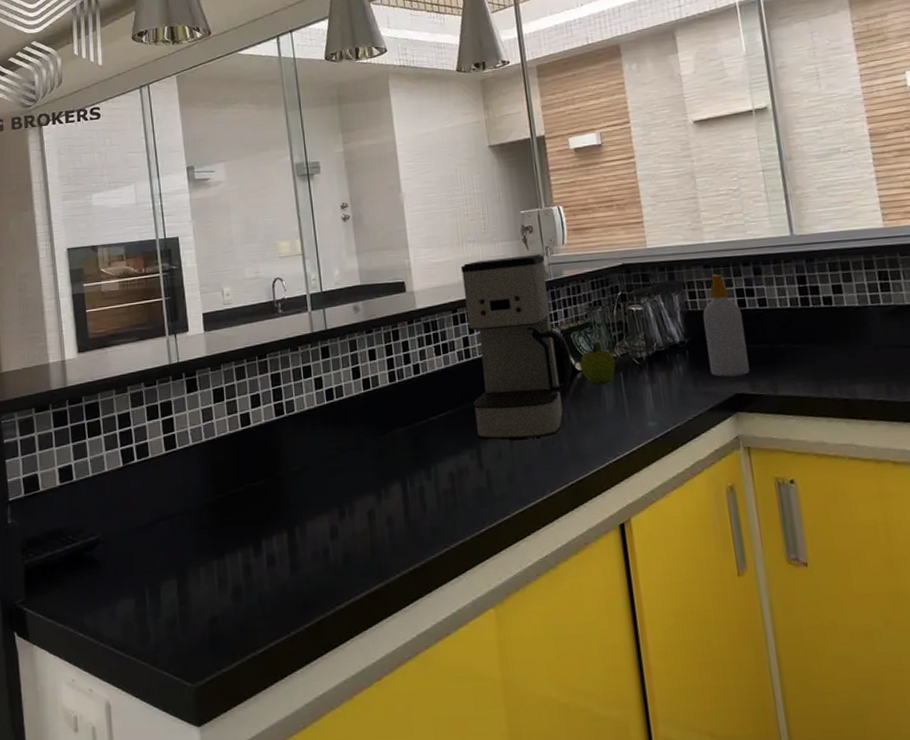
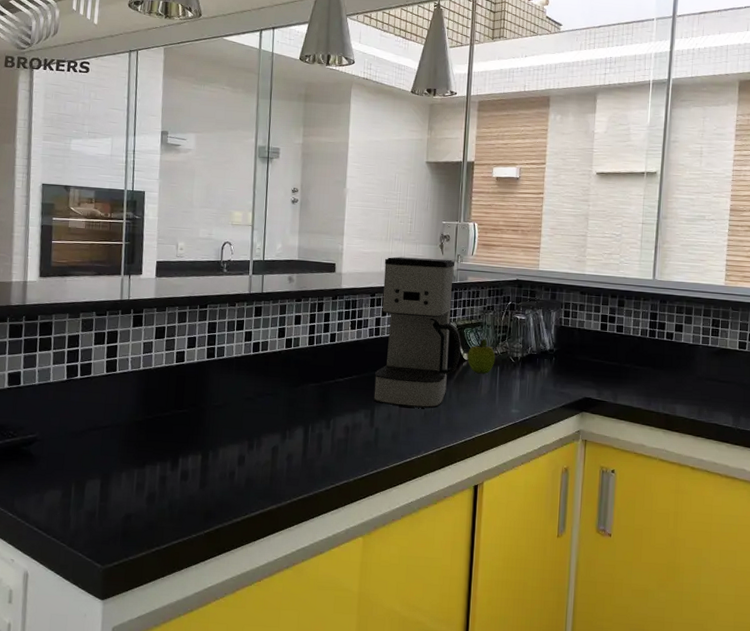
soap bottle: present [702,273,750,377] -> none [568,300,603,384]

